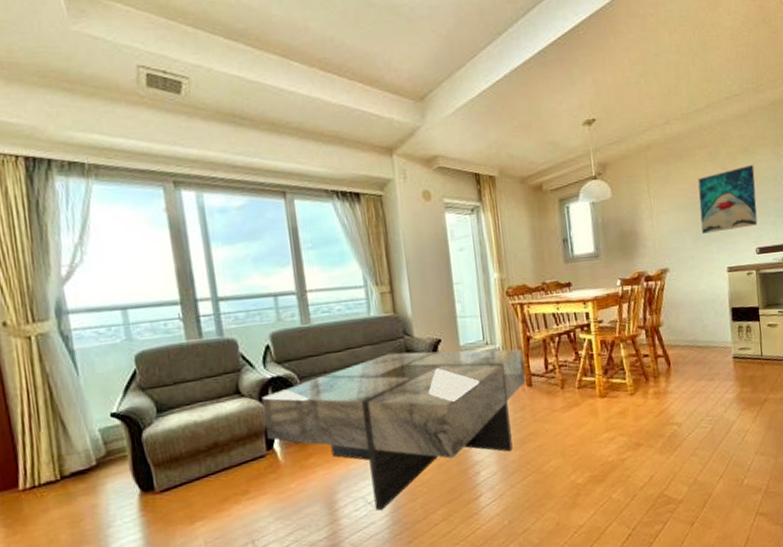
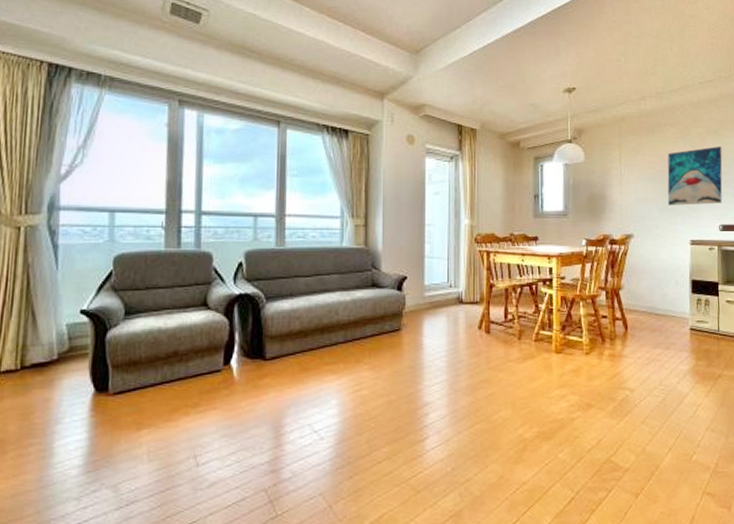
coffee table: present [261,349,526,511] -> none [226,284,486,441]

